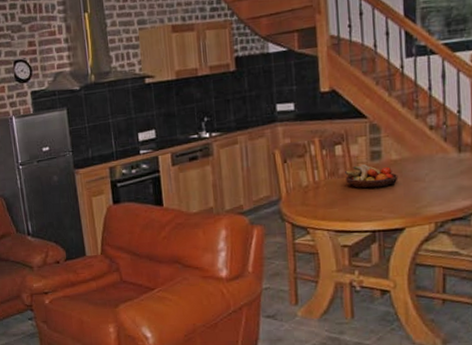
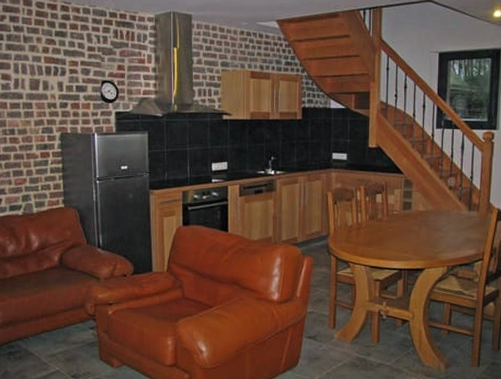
fruit bowl: present [345,164,398,189] -> none [382,213,423,233]

